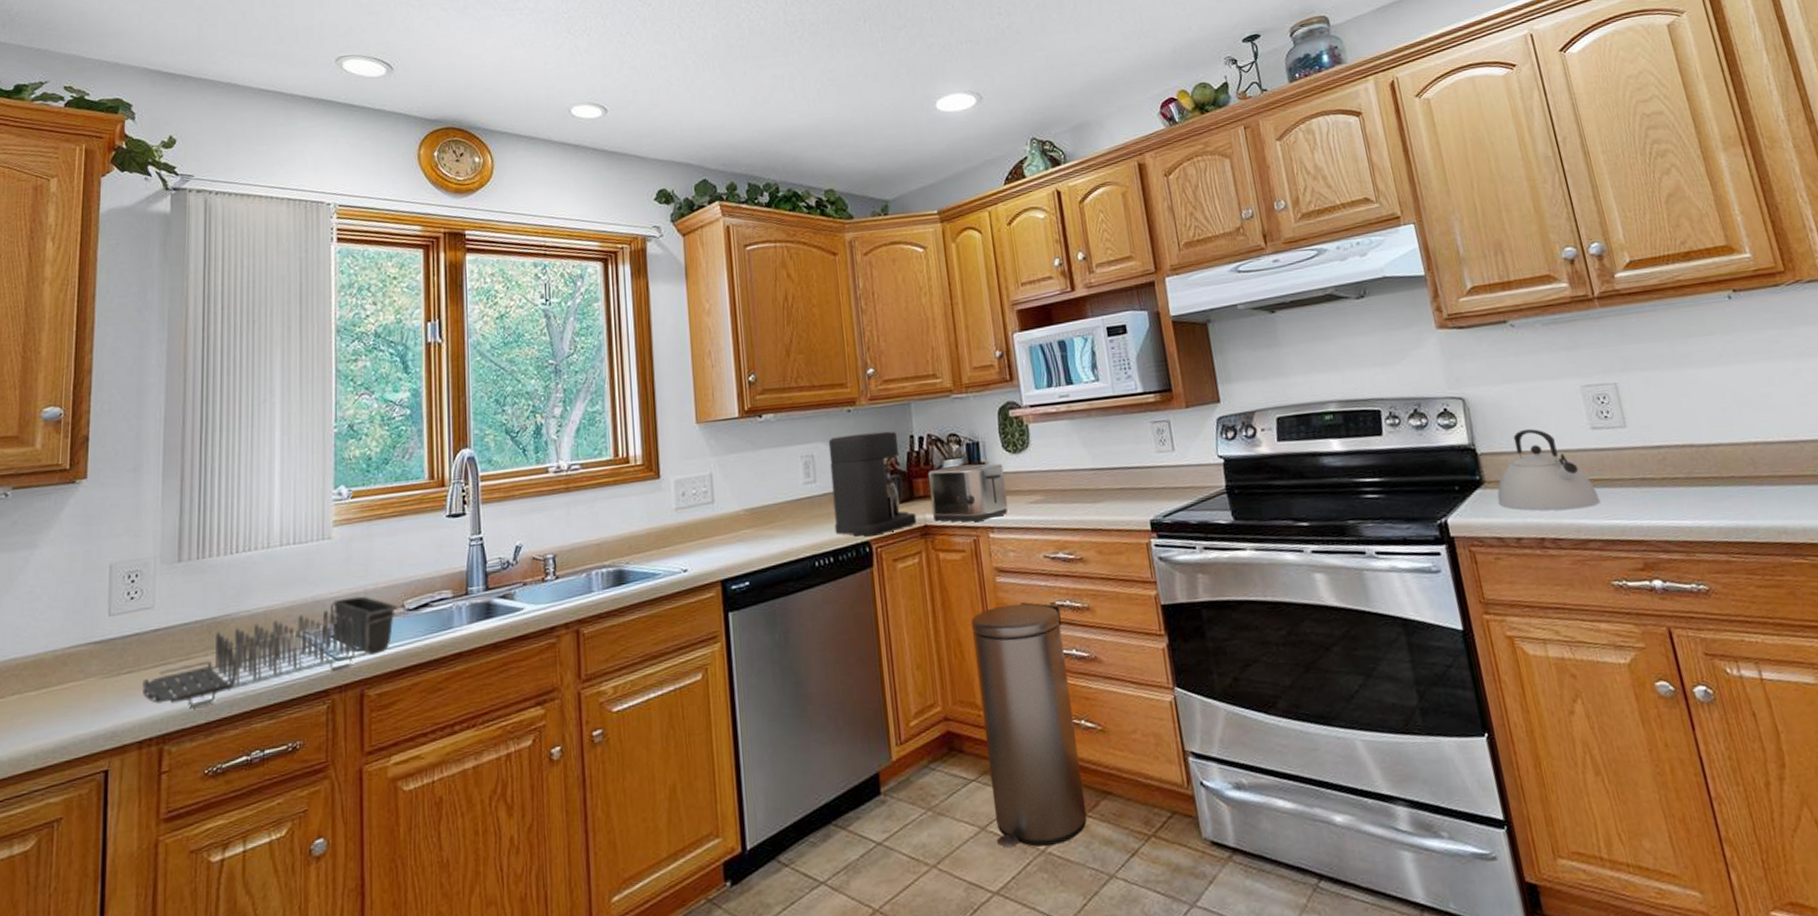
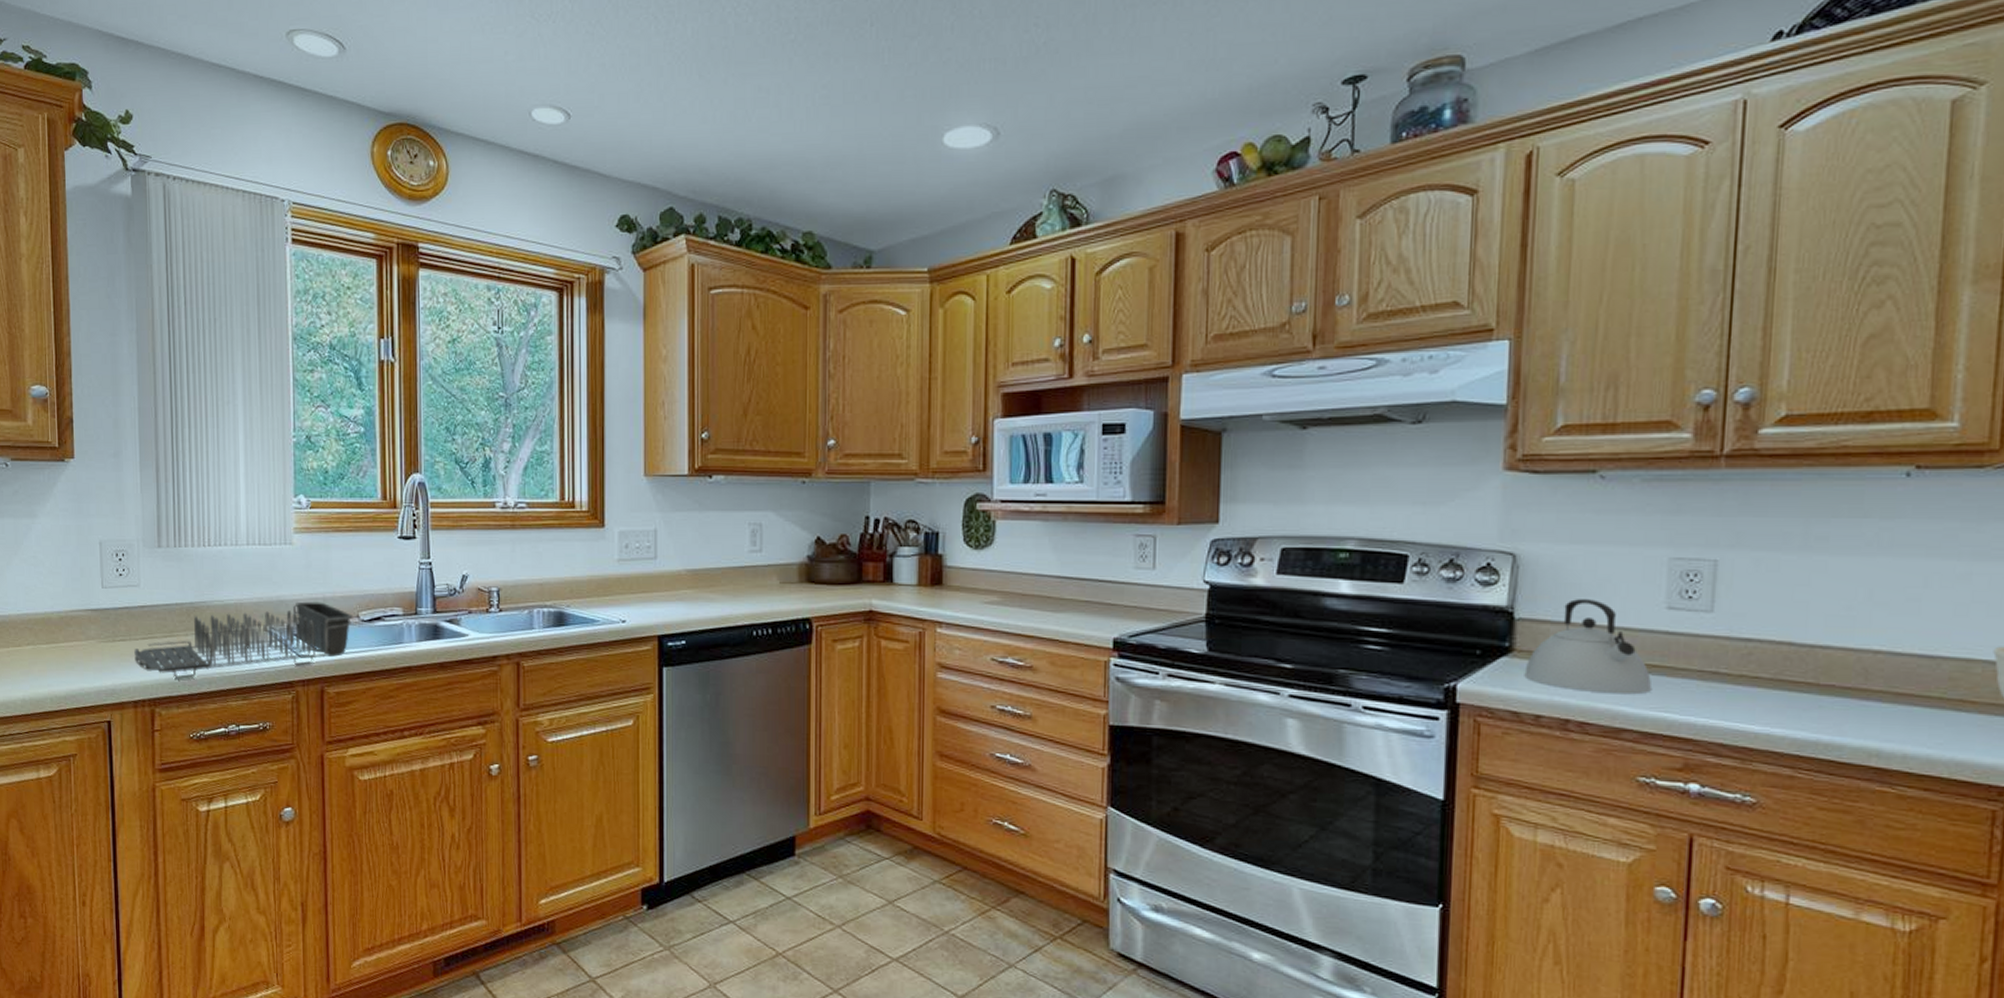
coffee maker: present [828,431,917,536] -> none [776,508,862,614]
toaster: present [927,463,1008,523] -> none [879,554,962,615]
pedal bin: present [970,602,1087,848] -> none [902,701,999,929]

